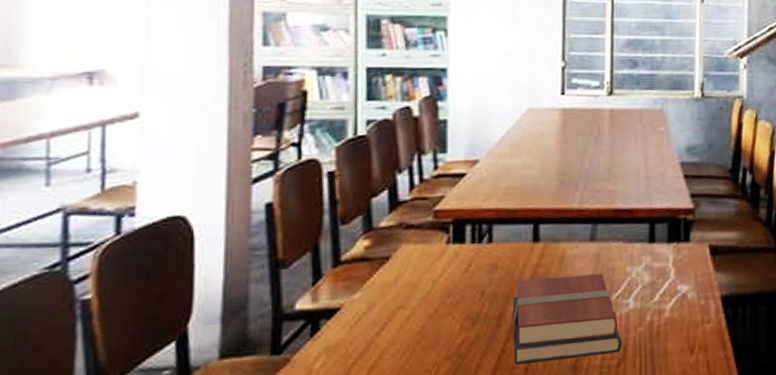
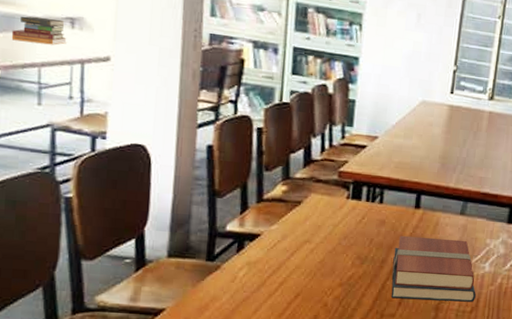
books: none [12,76,83,110] -> present [11,16,67,45]

